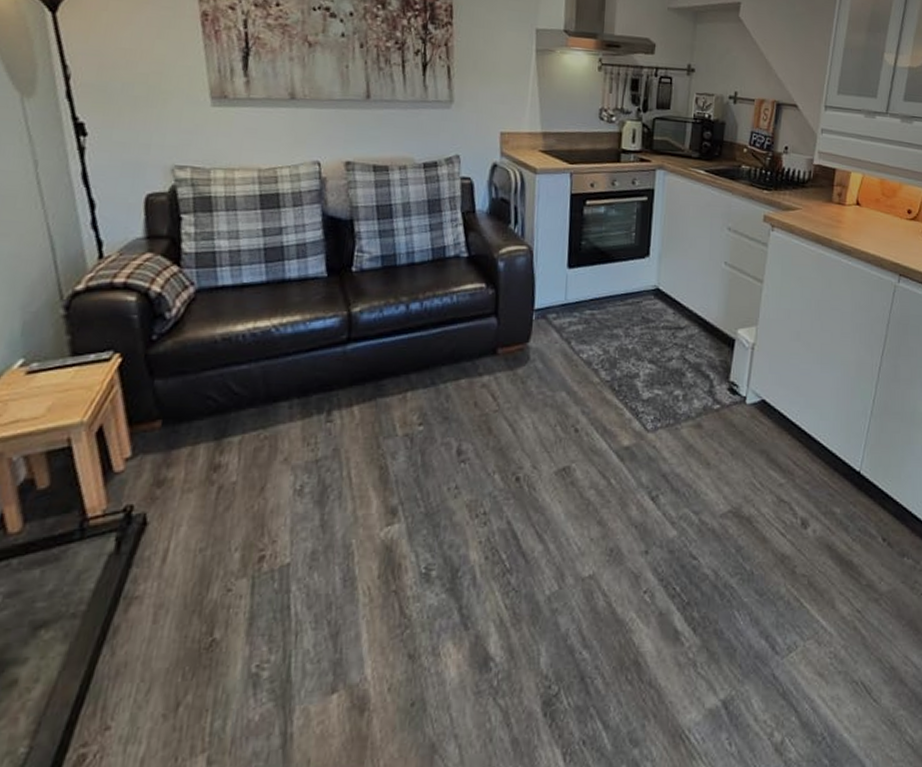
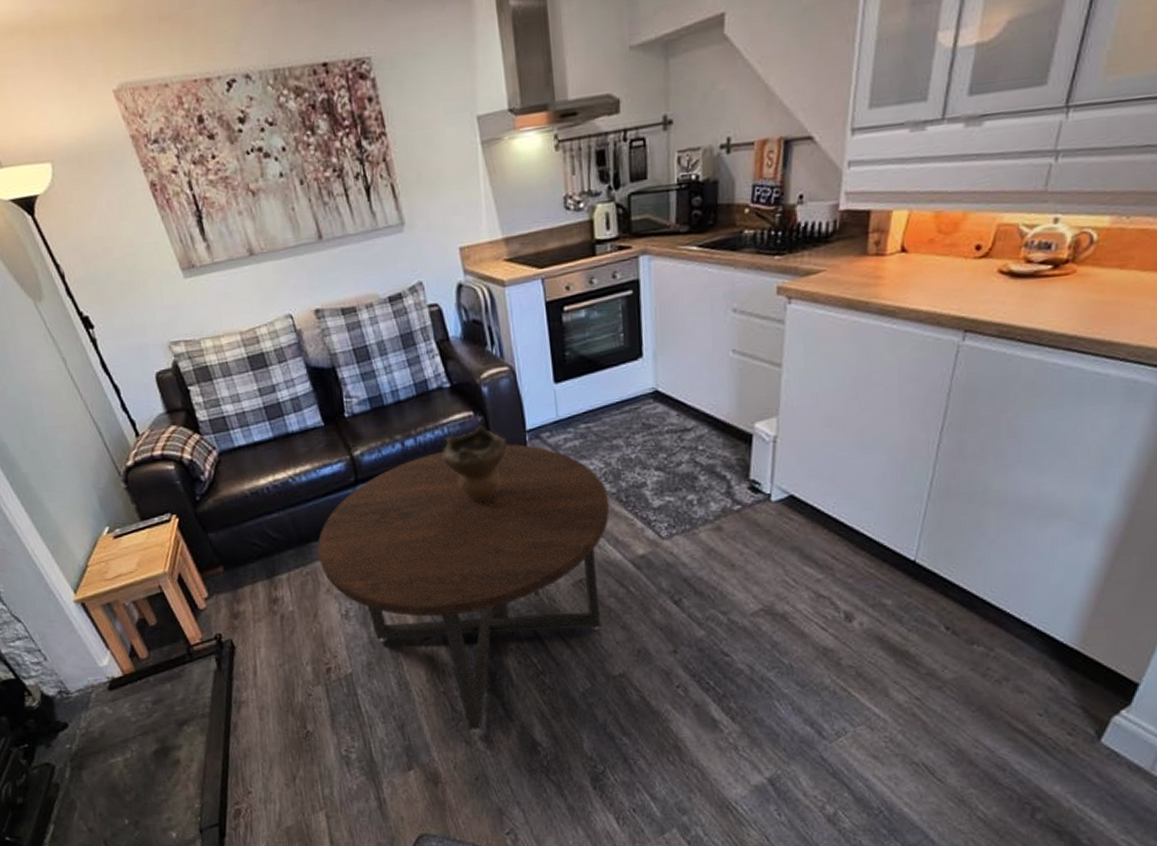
coffee table: none [283,319,602,644] -> present [317,444,609,733]
decorative bowl: none [447,298,514,376] -> present [442,425,508,502]

